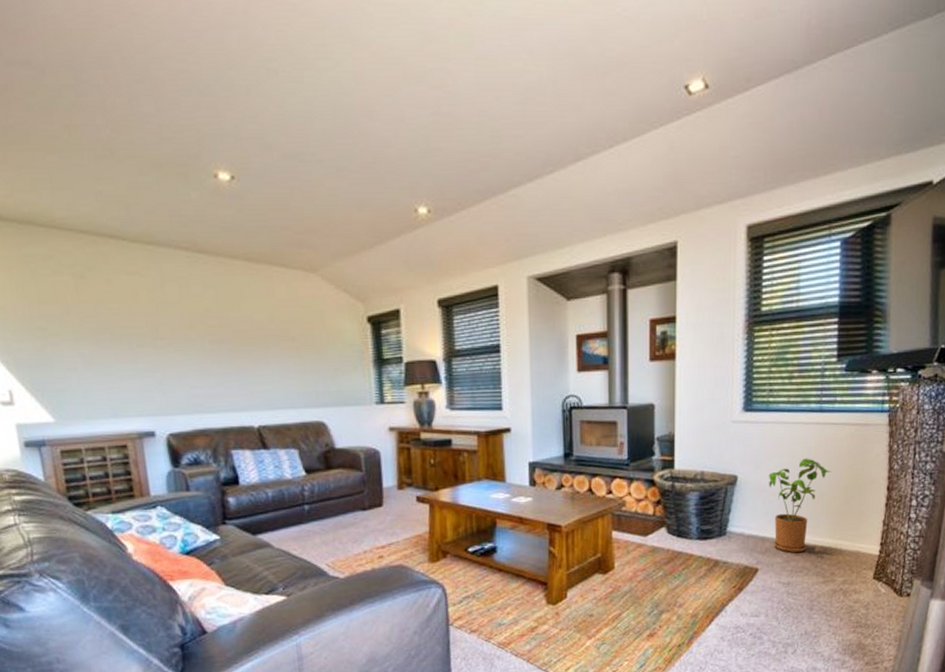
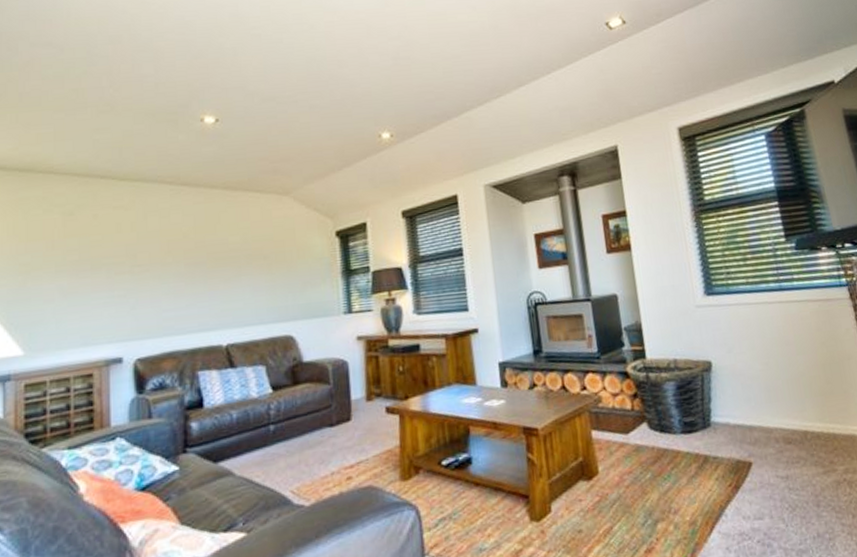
house plant: present [768,458,831,553] -> none [742,338,805,441]

